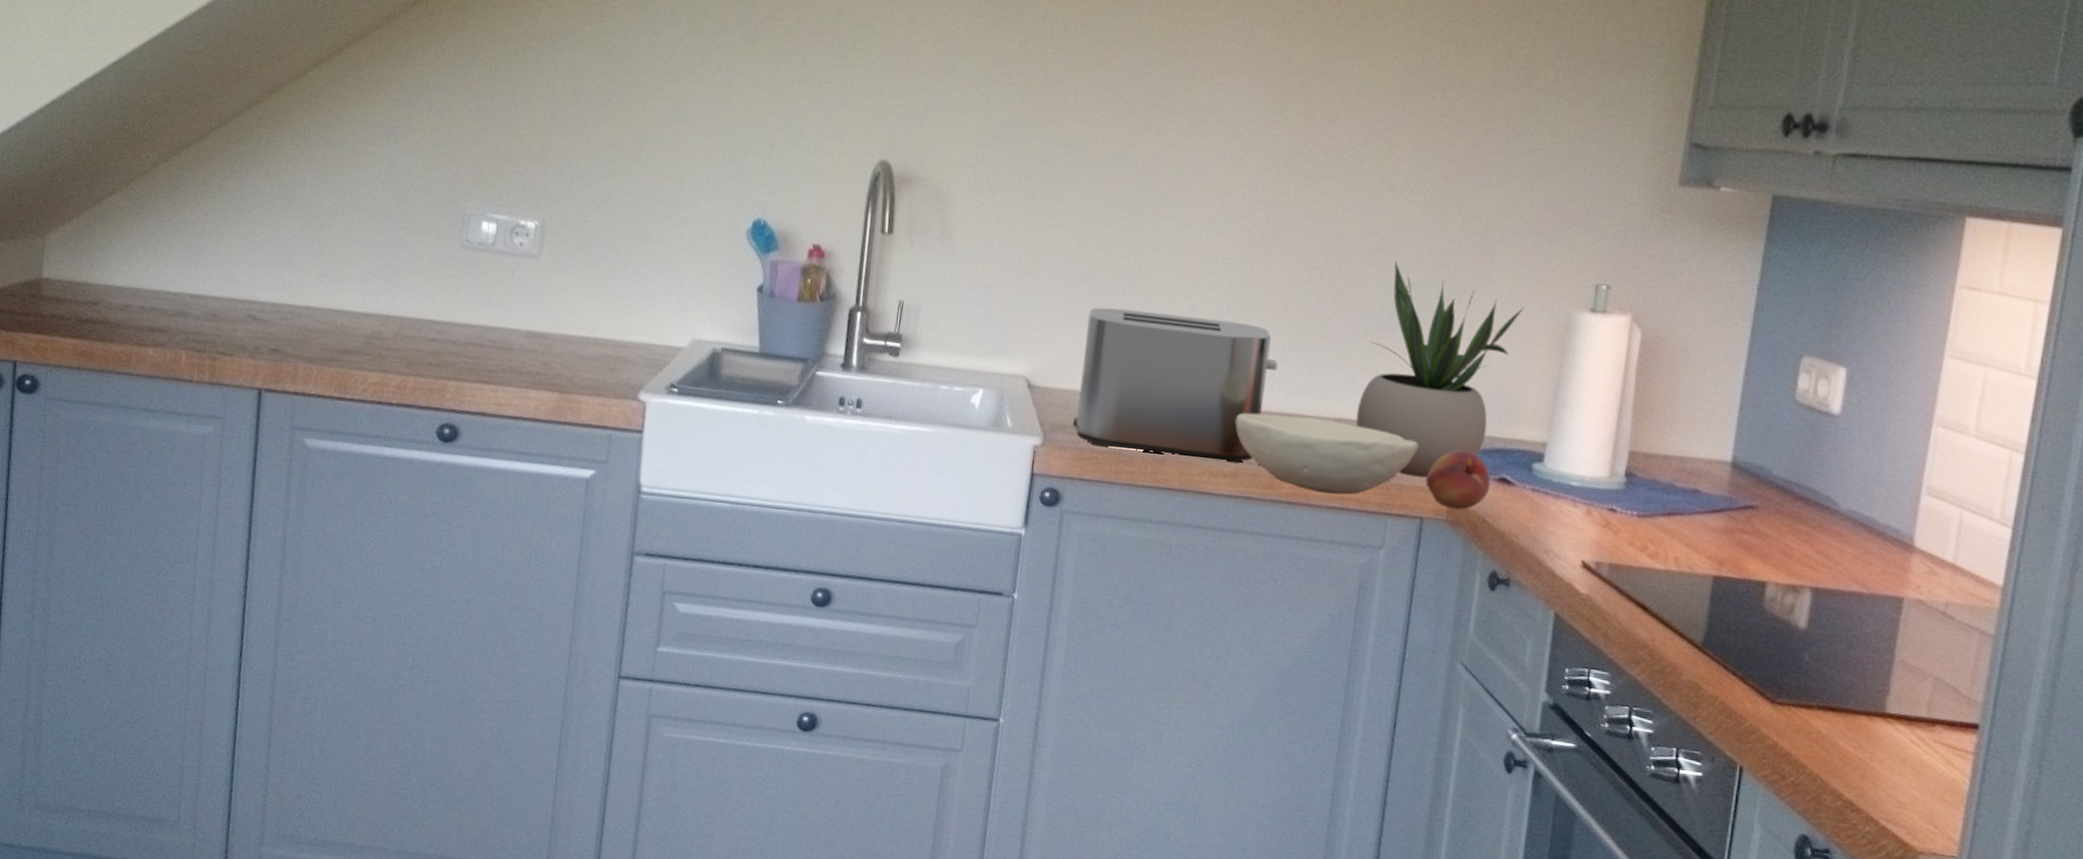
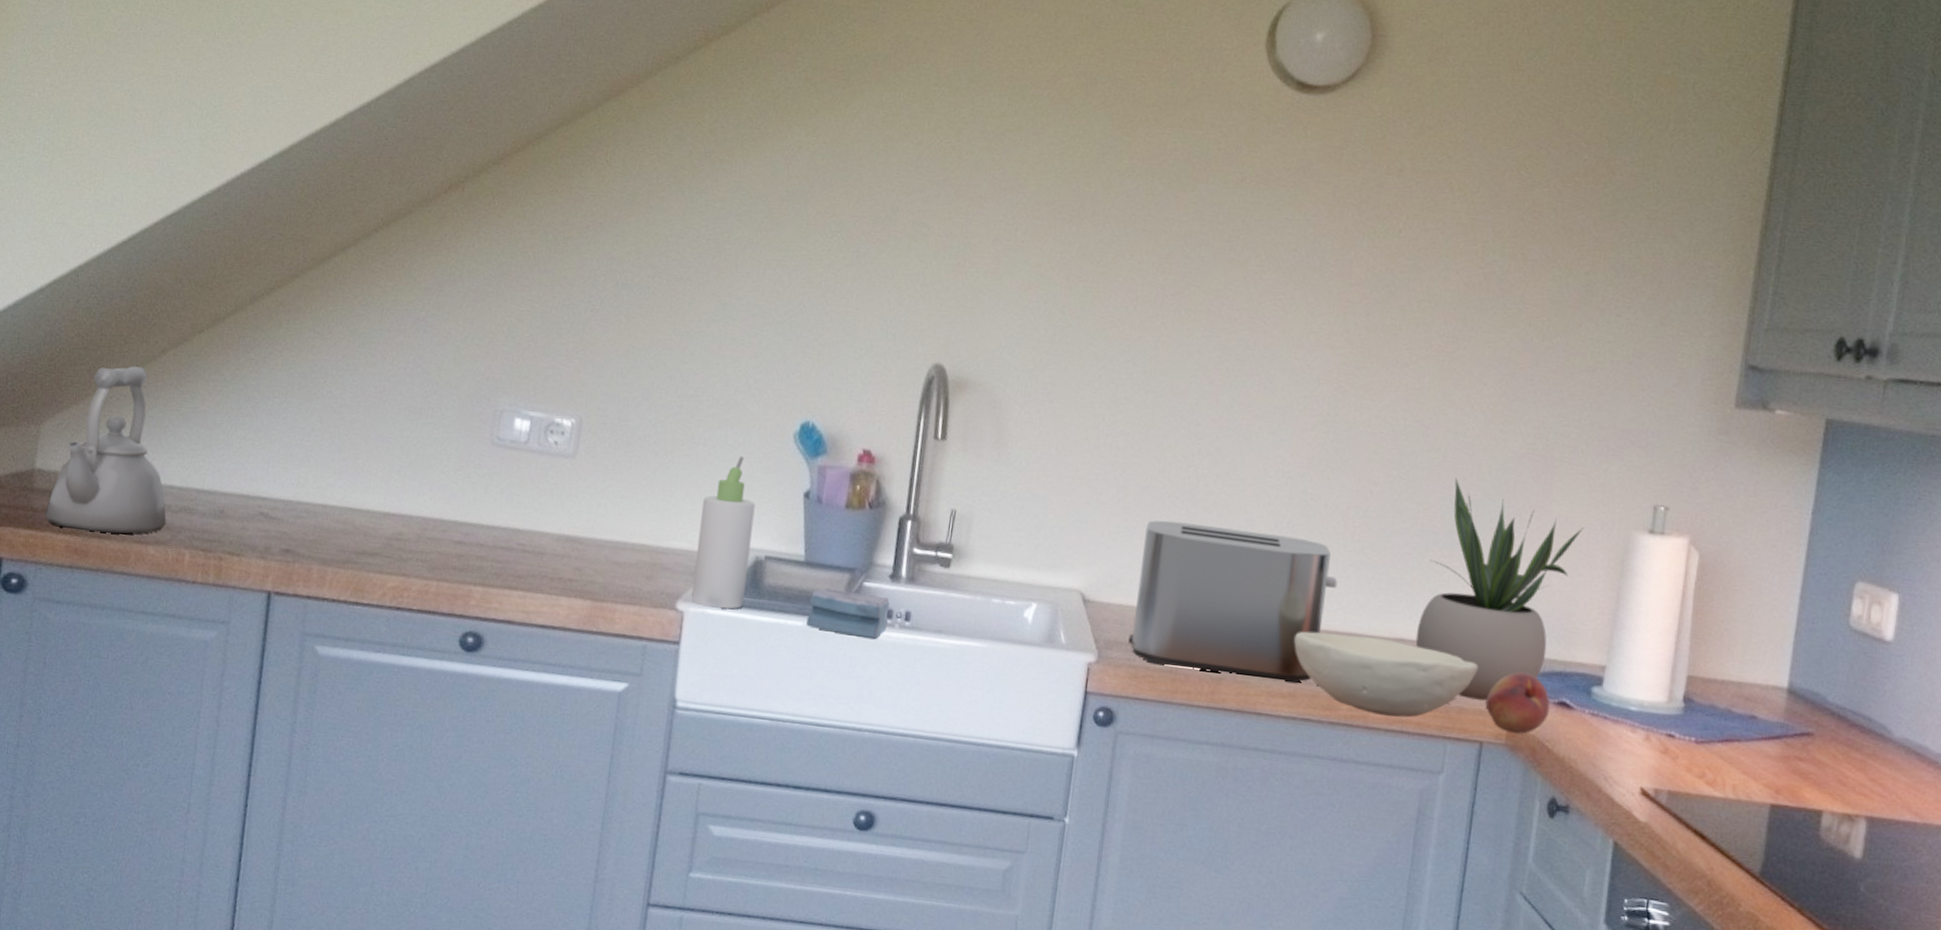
kettle: none [53,180,164,337] -> present [45,366,167,534]
bottle: none [653,253,711,399] -> present [691,456,756,609]
sponge: none [762,378,842,426] -> present [806,588,890,640]

